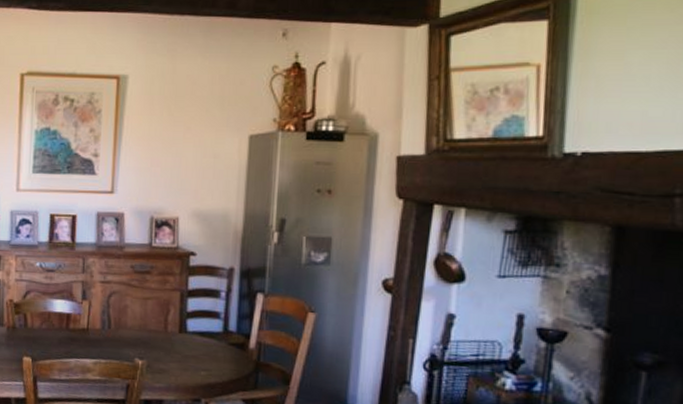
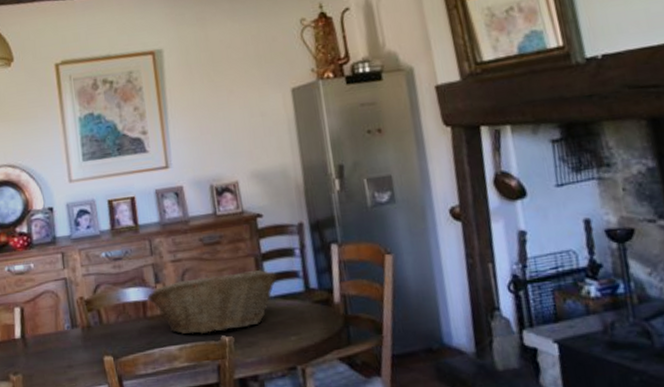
fruit basket: none [72,300,198,356] -> present [147,269,277,335]

